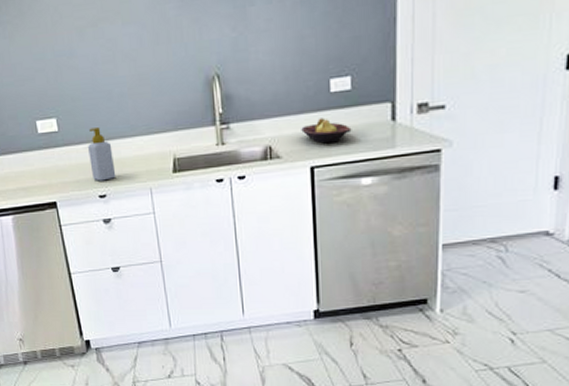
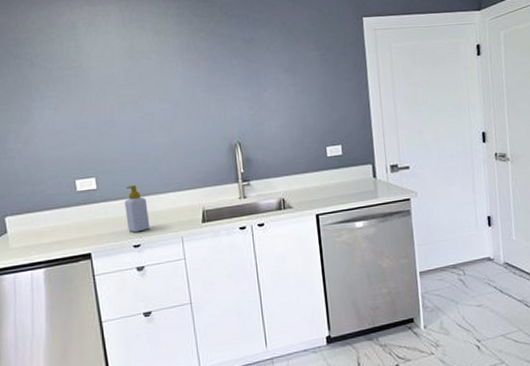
fruit bowl: present [301,117,352,144] -> none [307,176,345,196]

